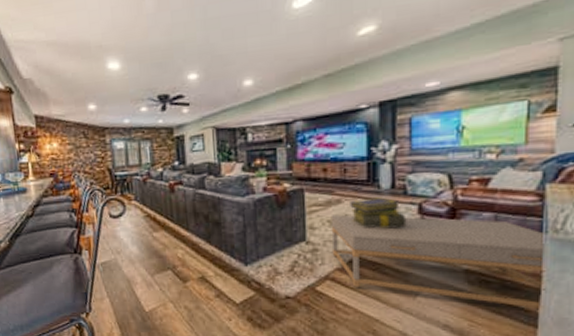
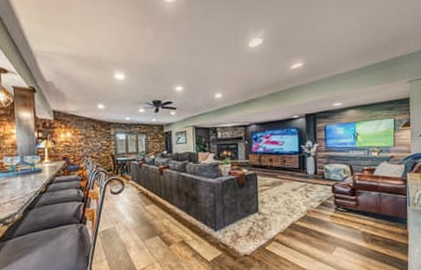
coffee table: present [330,214,546,309] -> none [275,192,411,258]
stack of books: present [350,197,407,229] -> none [288,180,325,203]

